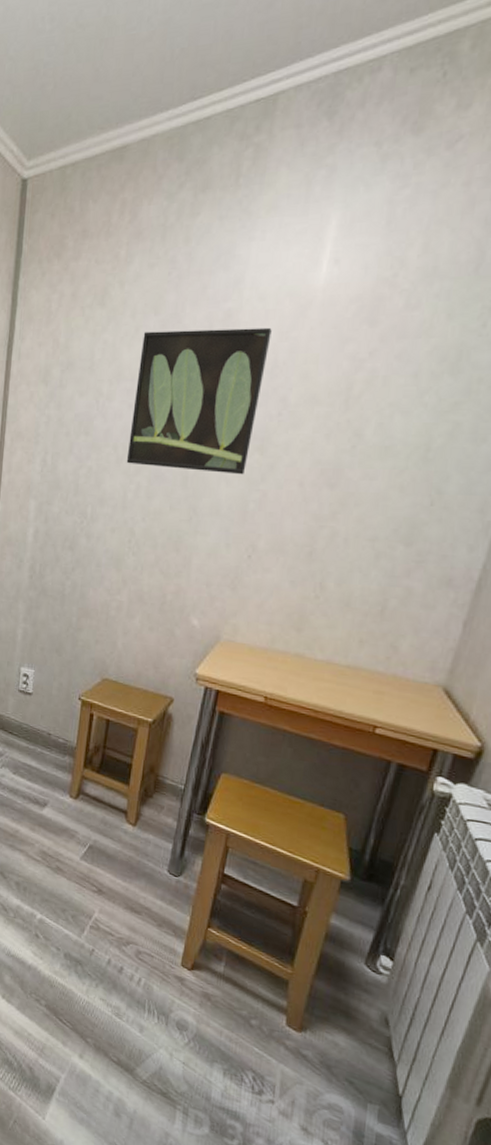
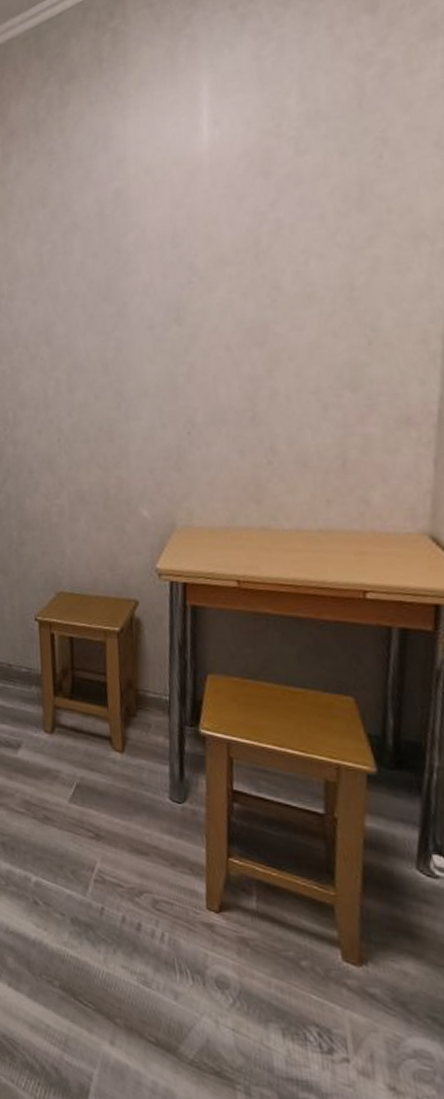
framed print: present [126,327,272,475] -> none [34,198,167,361]

